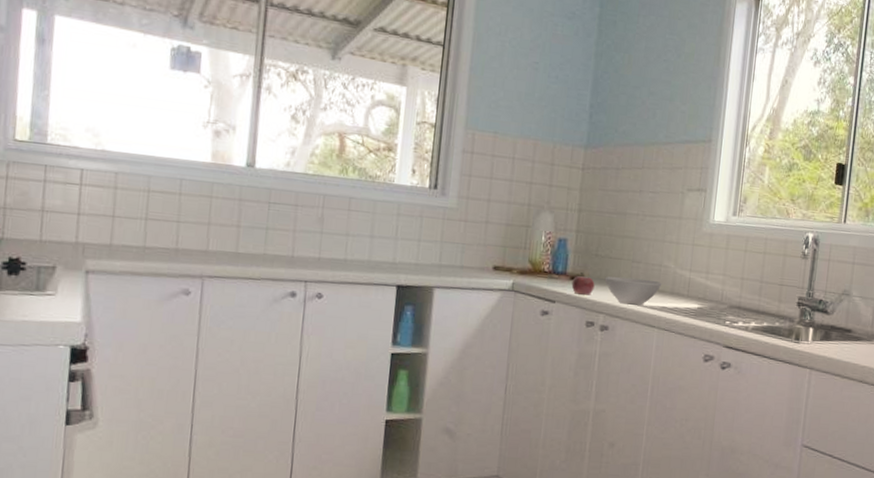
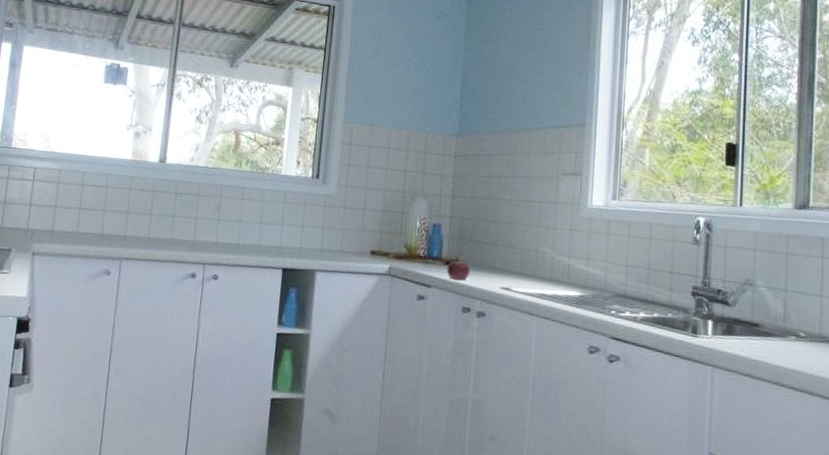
bowl: present [604,276,662,306] -> none [479,261,540,292]

